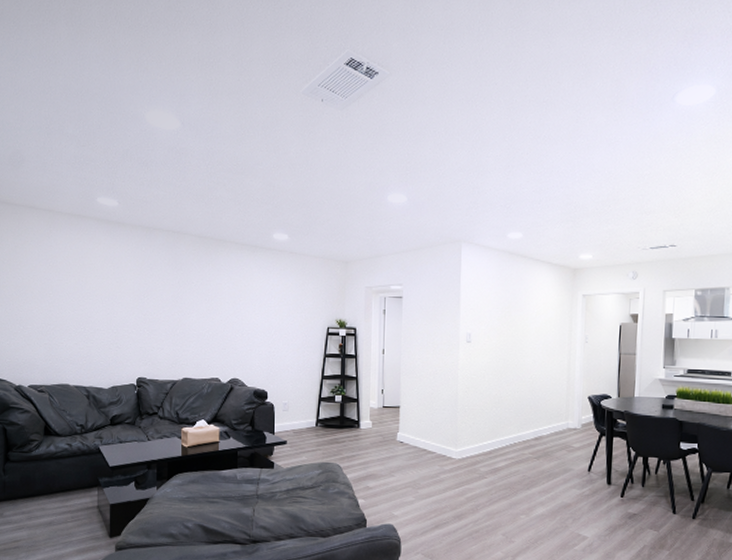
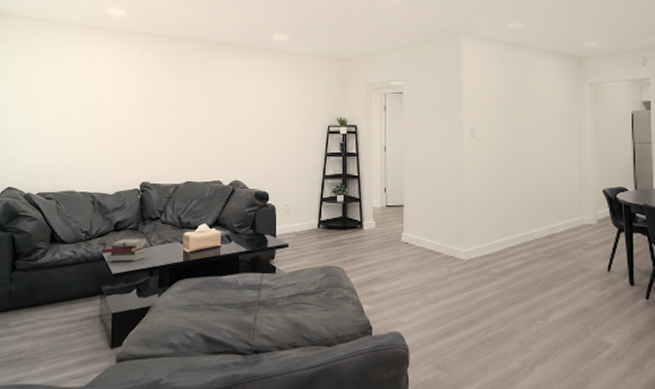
books: none [98,432,145,455] -> present [102,238,147,262]

